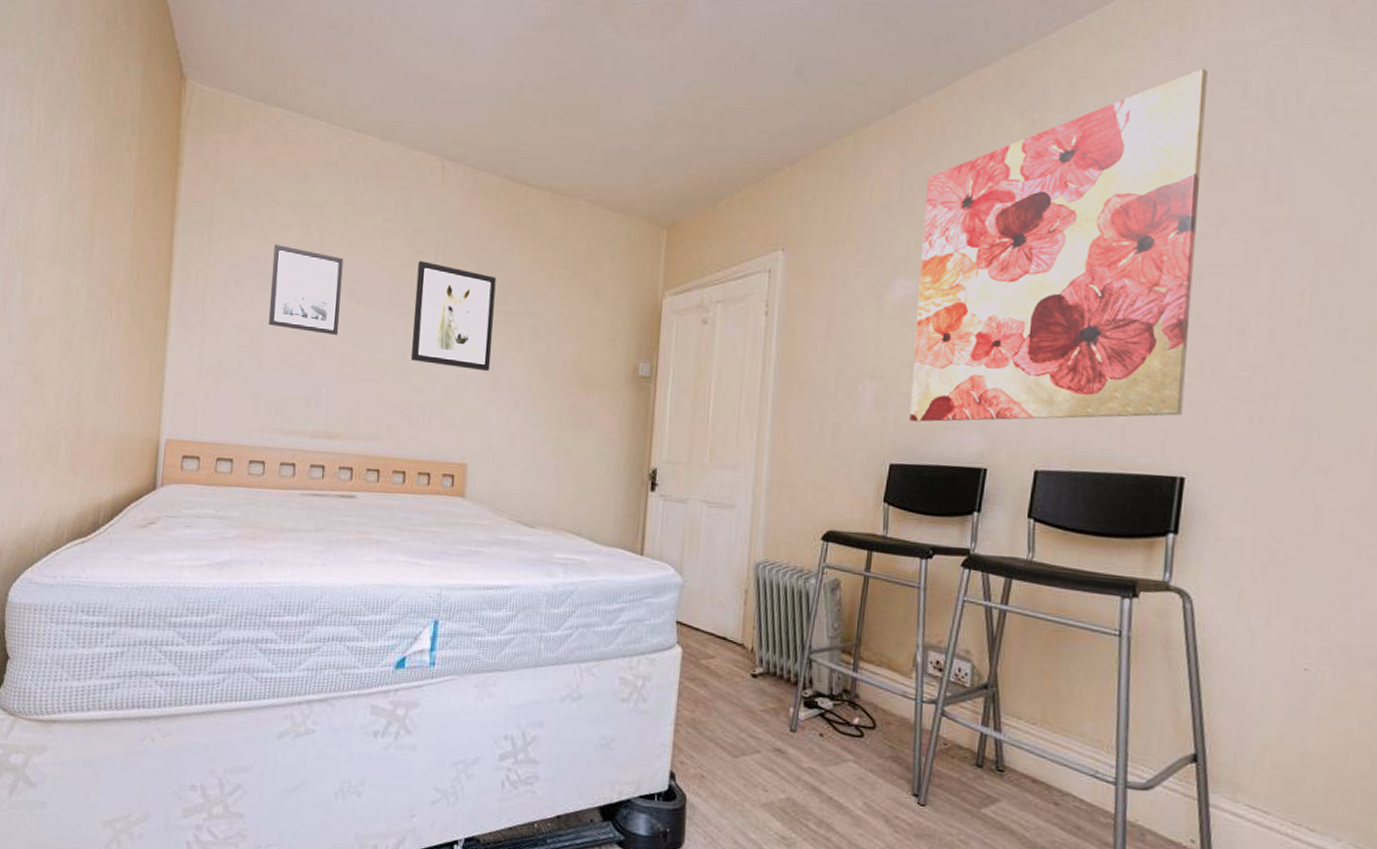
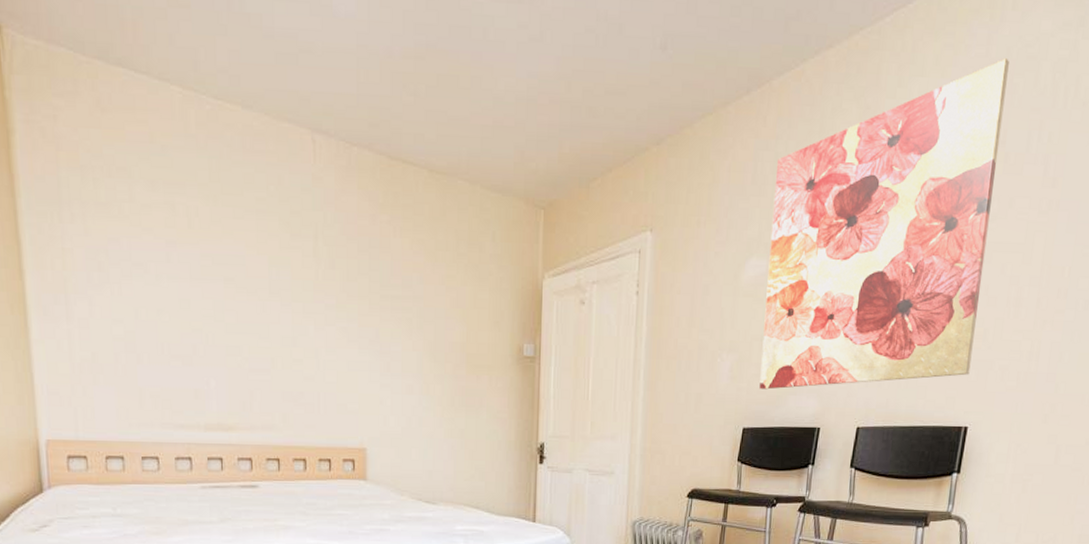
wall art: present [269,244,344,335] -> none [137,225,221,324]
wall art: present [411,261,496,372] -> none [297,244,381,357]

